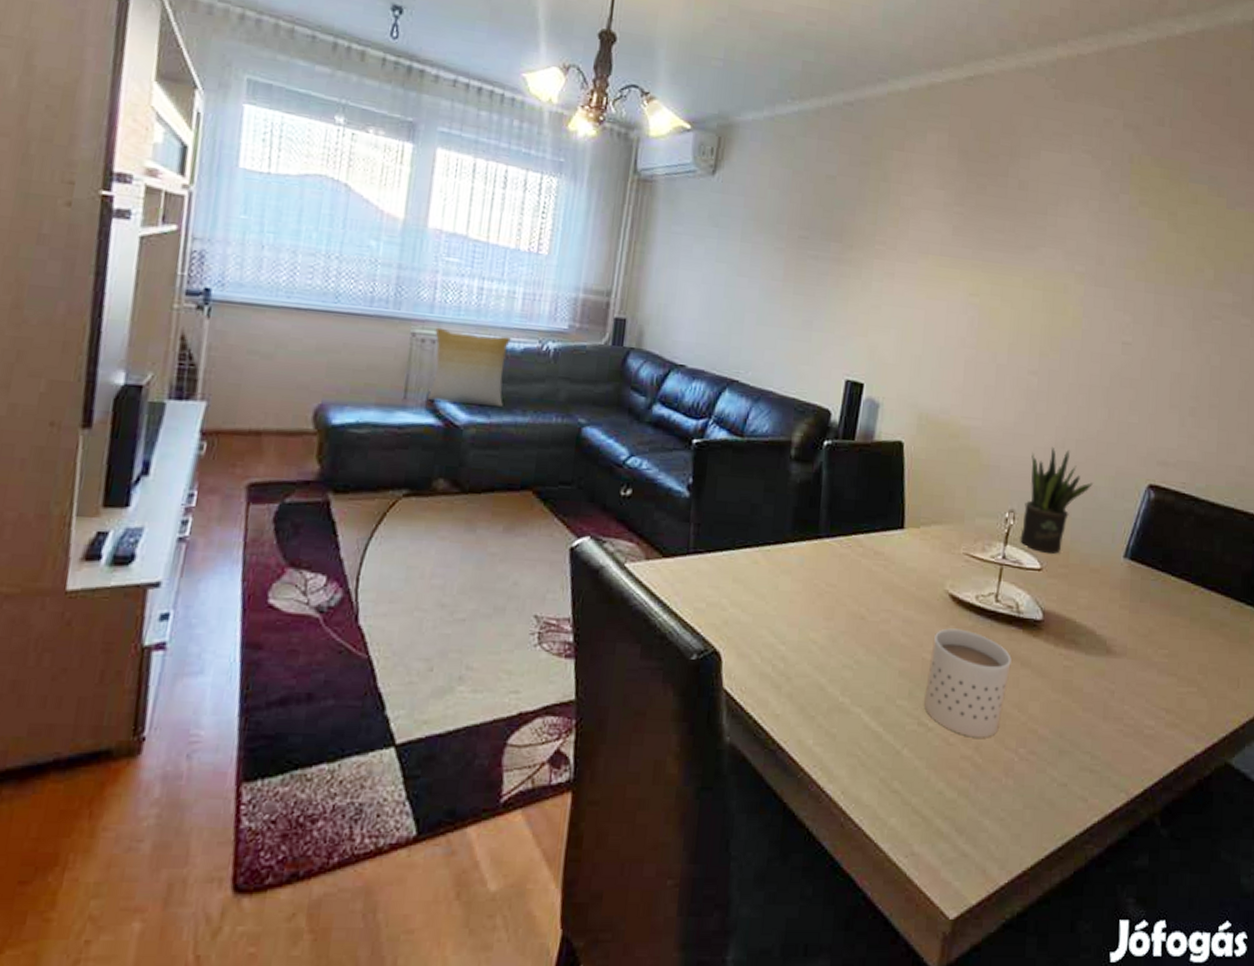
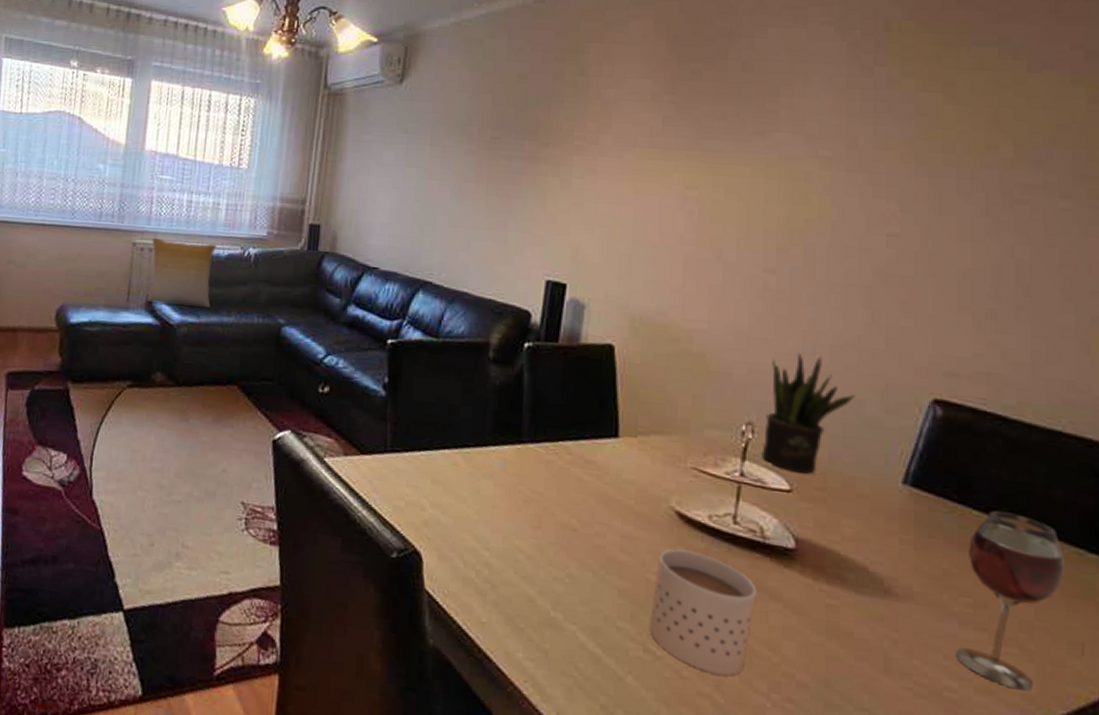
wineglass: none [1154,576,1231,721] -> present [956,511,1066,691]

